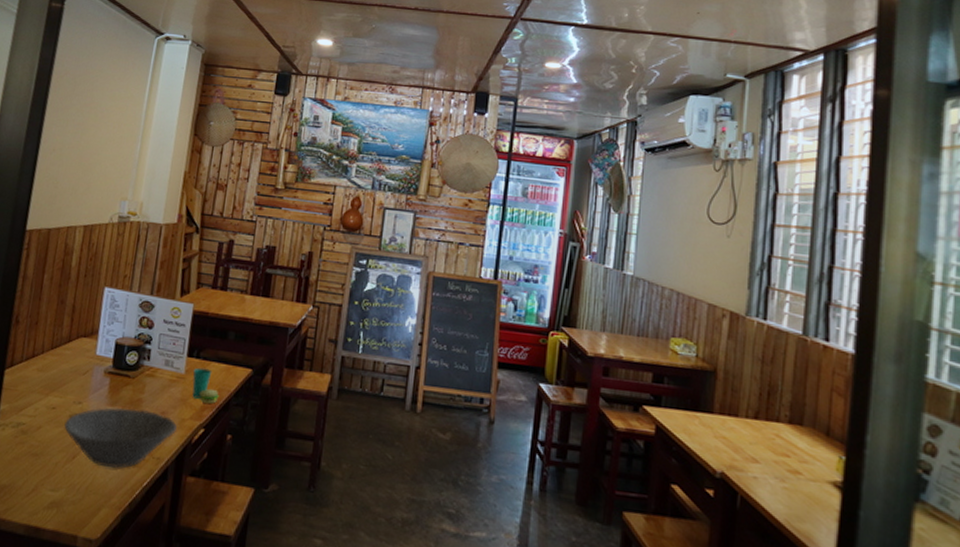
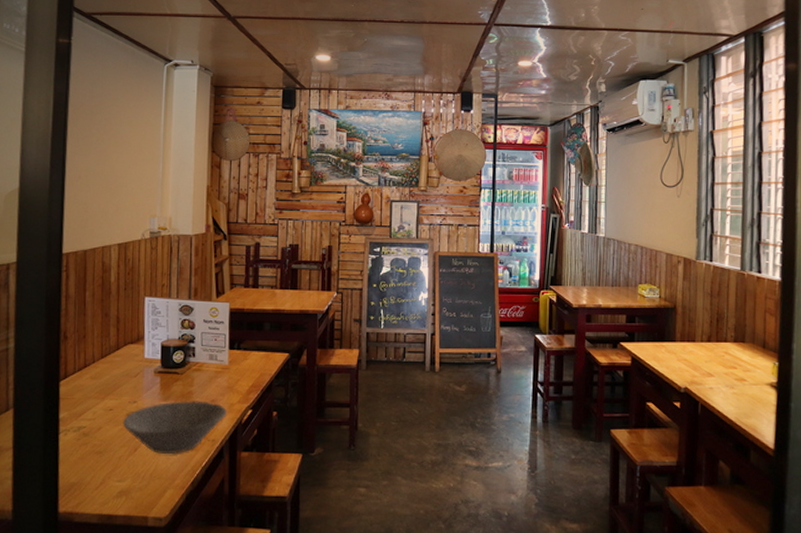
cup: present [192,367,219,404] -> none [235,357,262,387]

